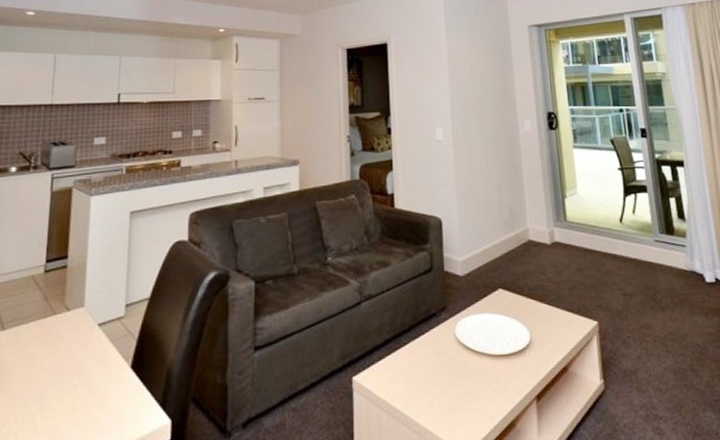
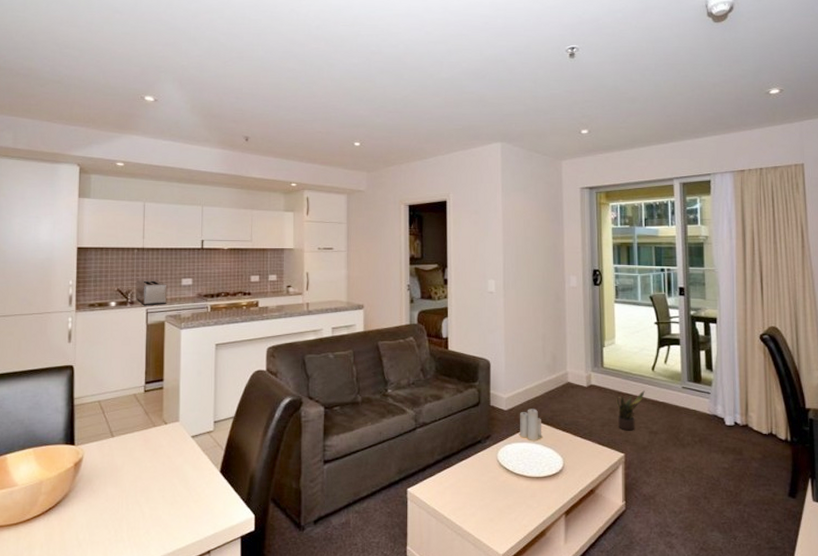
candle: none [478,271,506,312] -> present [519,408,543,442]
potted plant: none [583,246,615,294] -> present [616,390,645,431]

